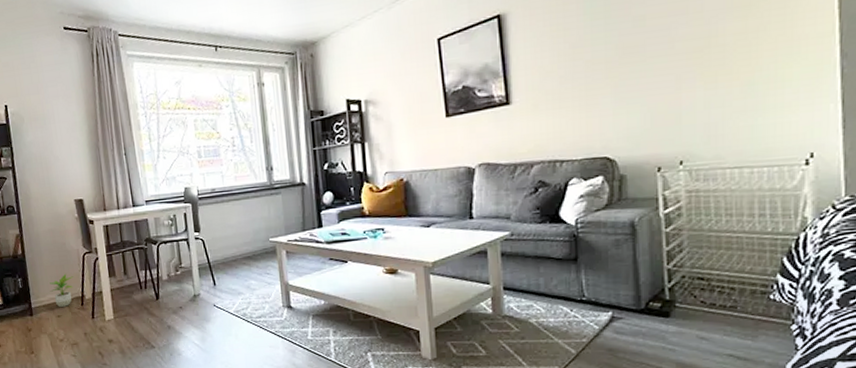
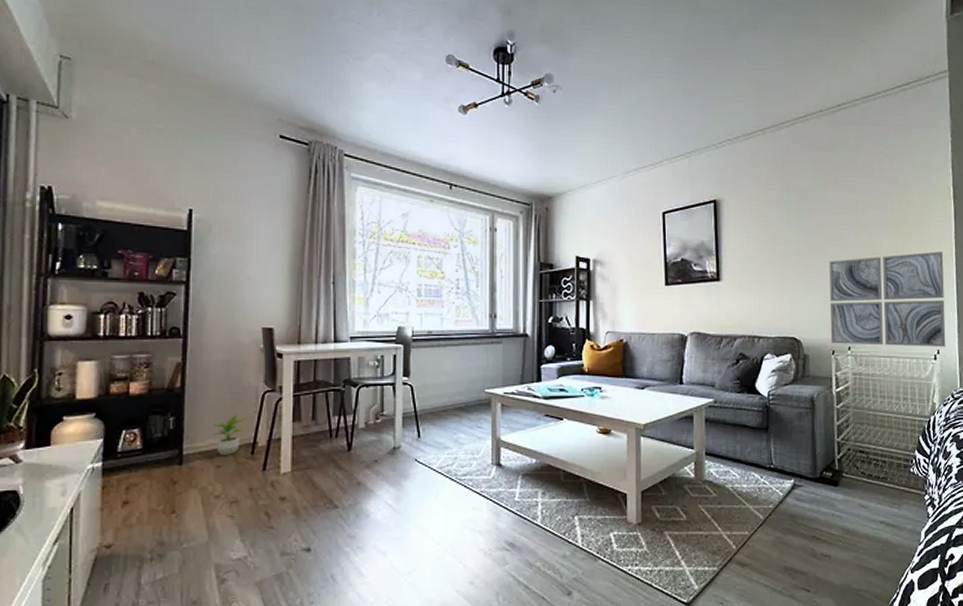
wall art: none [650,29,824,160] -> present [829,251,946,347]

